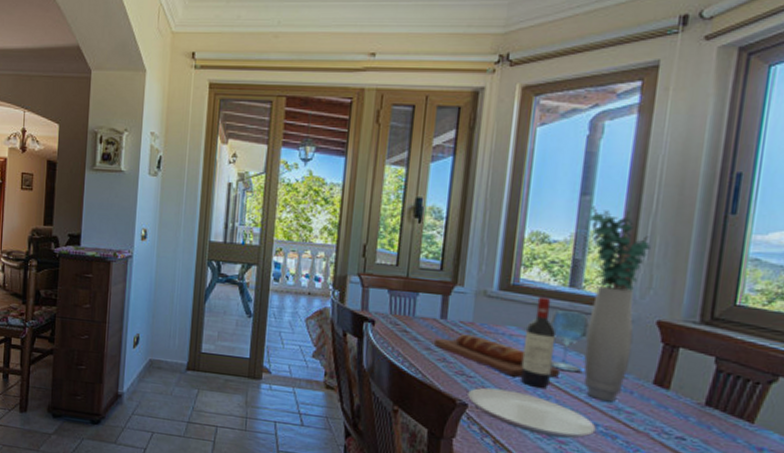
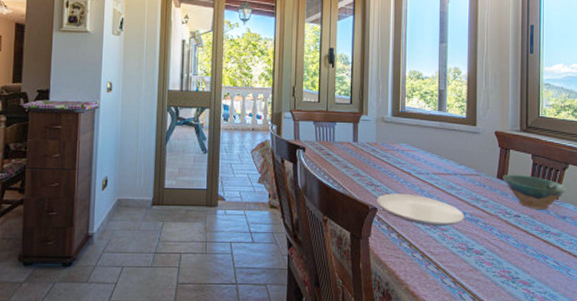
bread loaf: present [433,334,561,378] -> none [349,153,438,183]
wine bottle: present [520,297,557,388] -> none [411,120,433,189]
wine glass: present [549,310,589,373] -> none [427,129,453,175]
vase: present [583,206,651,403] -> none [446,50,486,195]
bowl: none [663,380,771,436] -> present [503,174,566,210]

